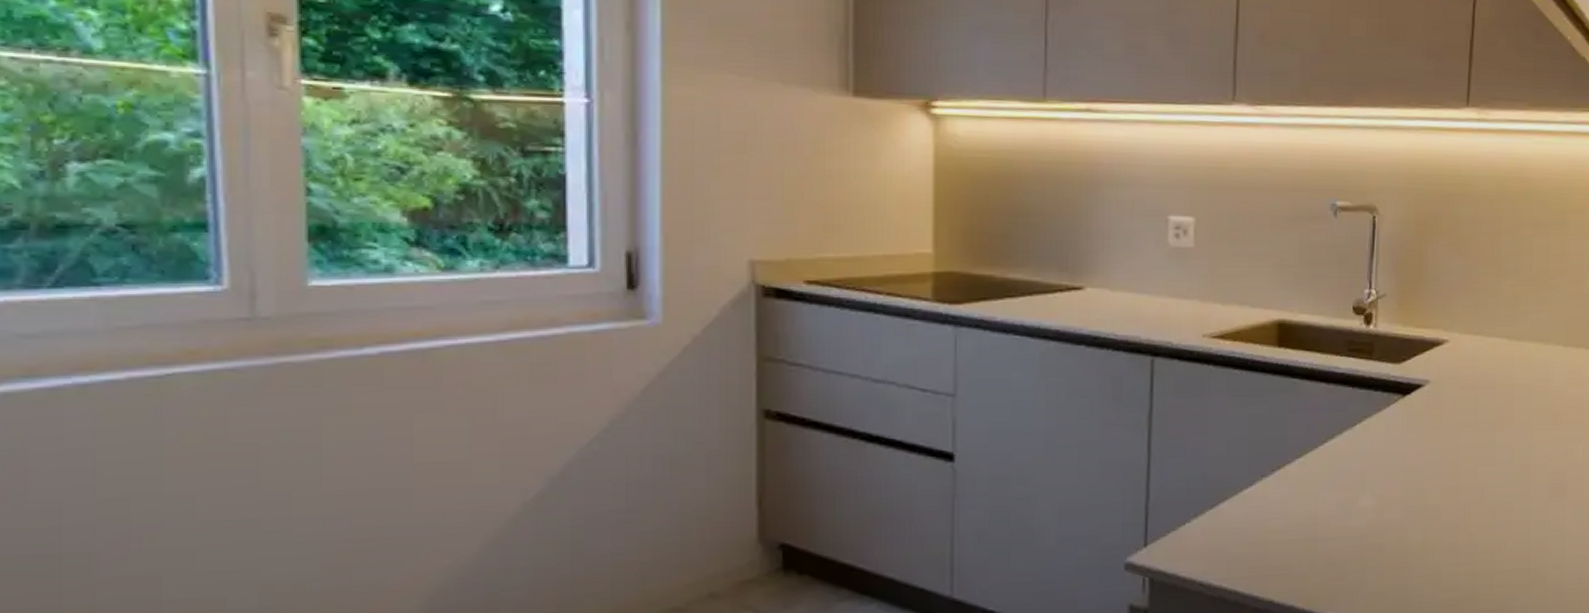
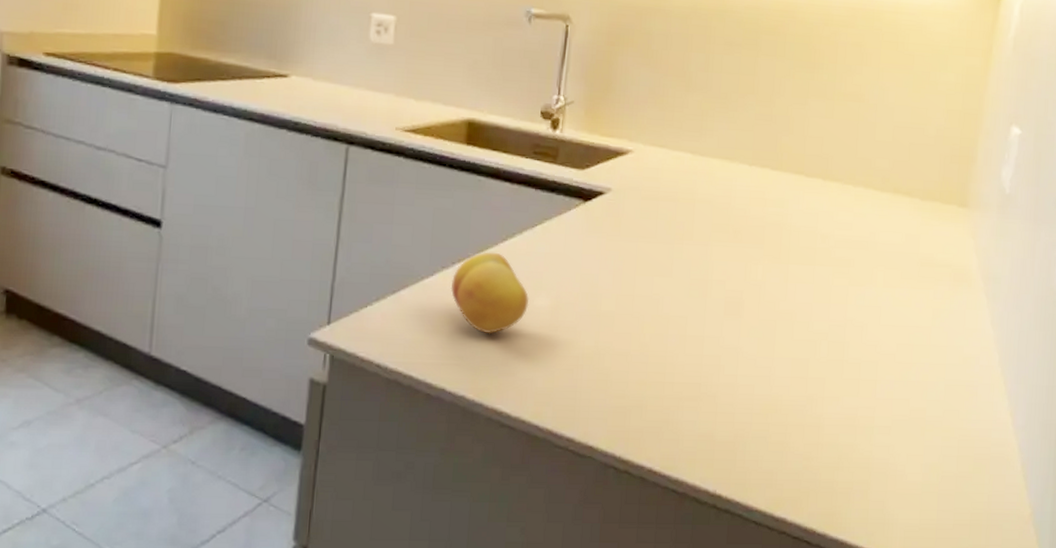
fruit: none [1271,455,1354,540] -> present [450,252,530,334]

